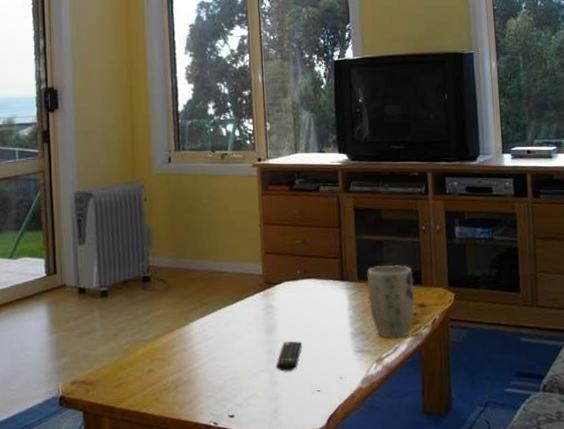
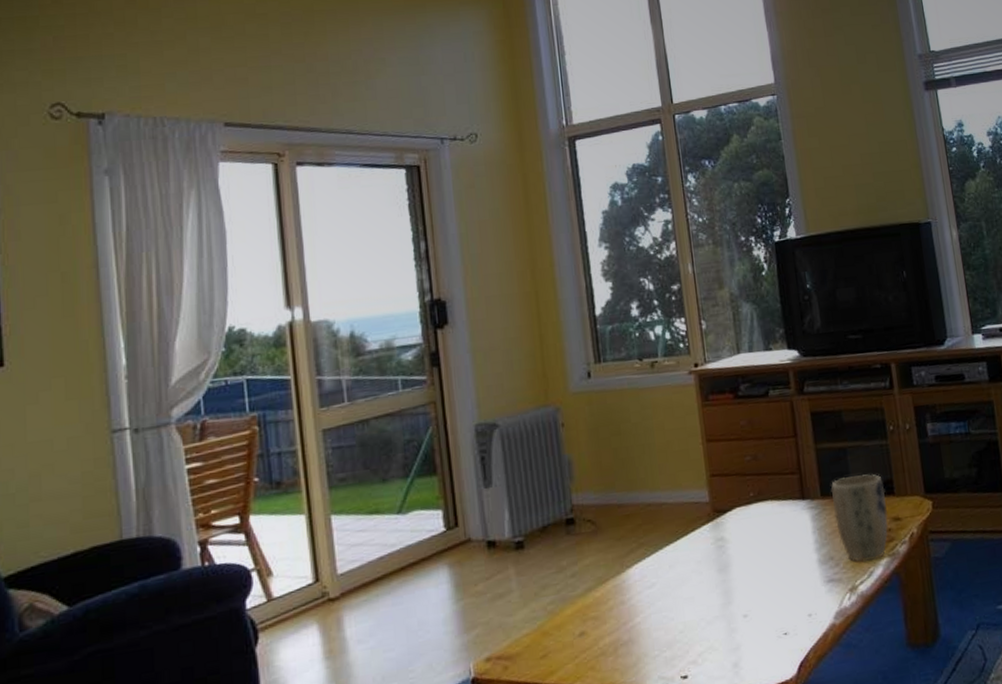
remote control: present [276,341,302,372] -> none [733,577,762,616]

